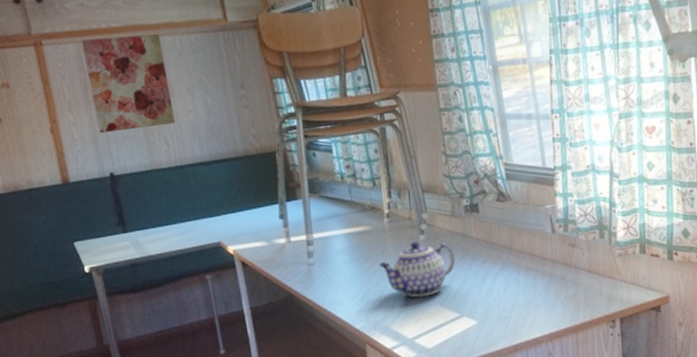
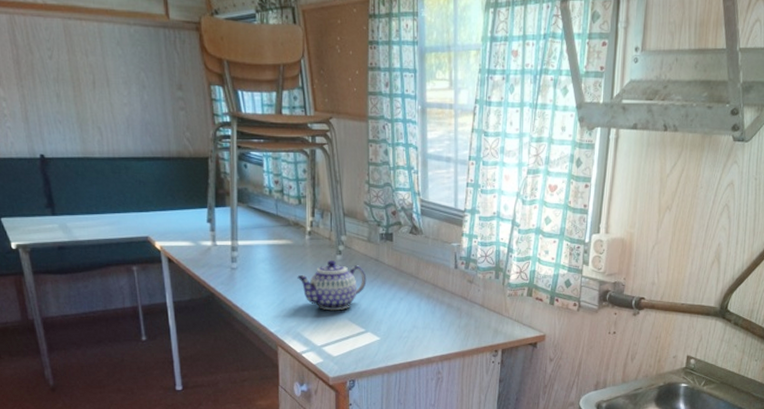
wall art: present [81,34,175,134] -> none [15,12,110,115]

